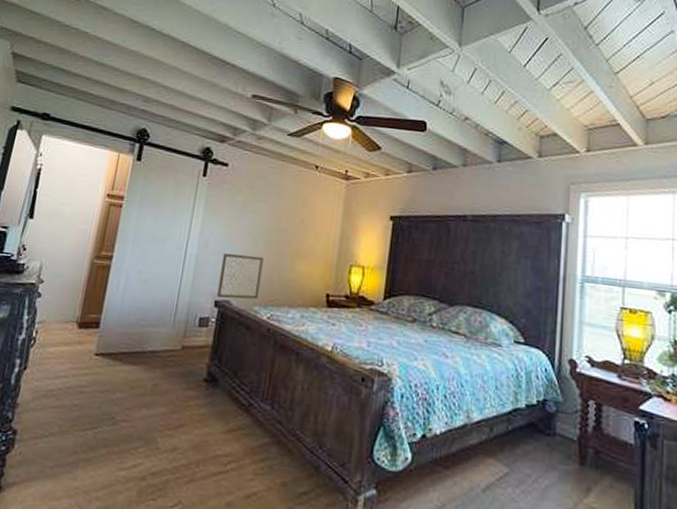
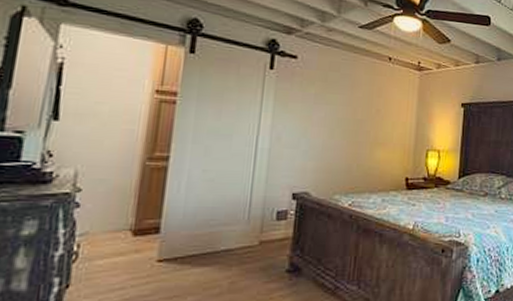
wall art: present [217,252,264,300] -> none [294,145,341,191]

